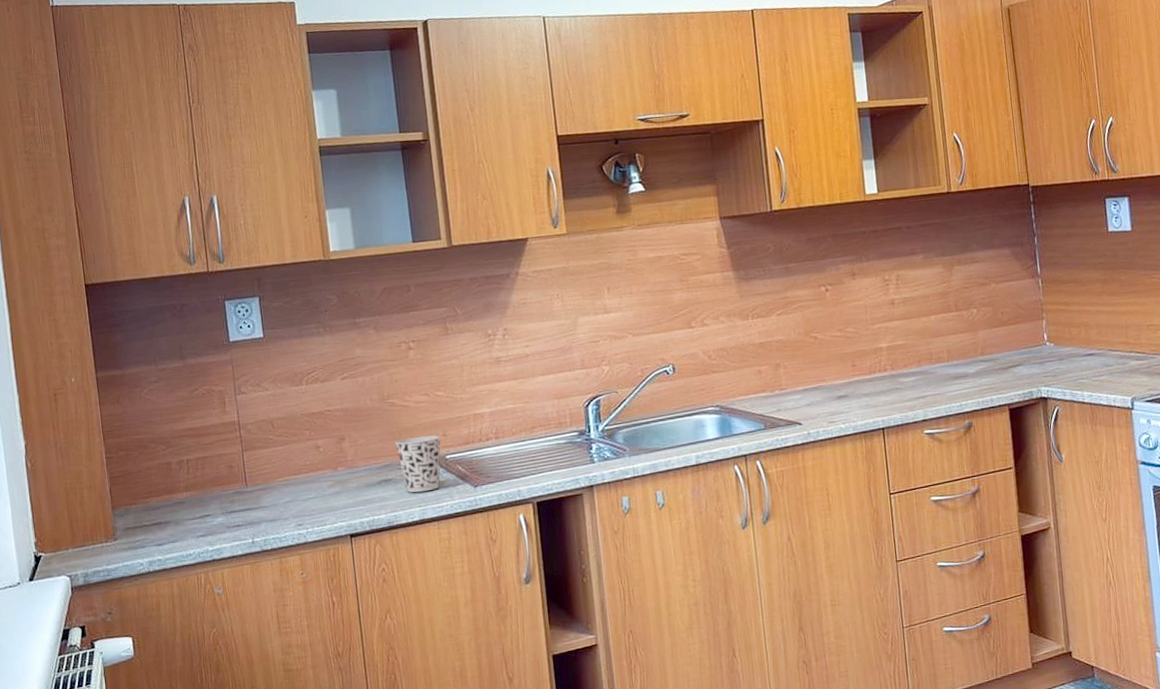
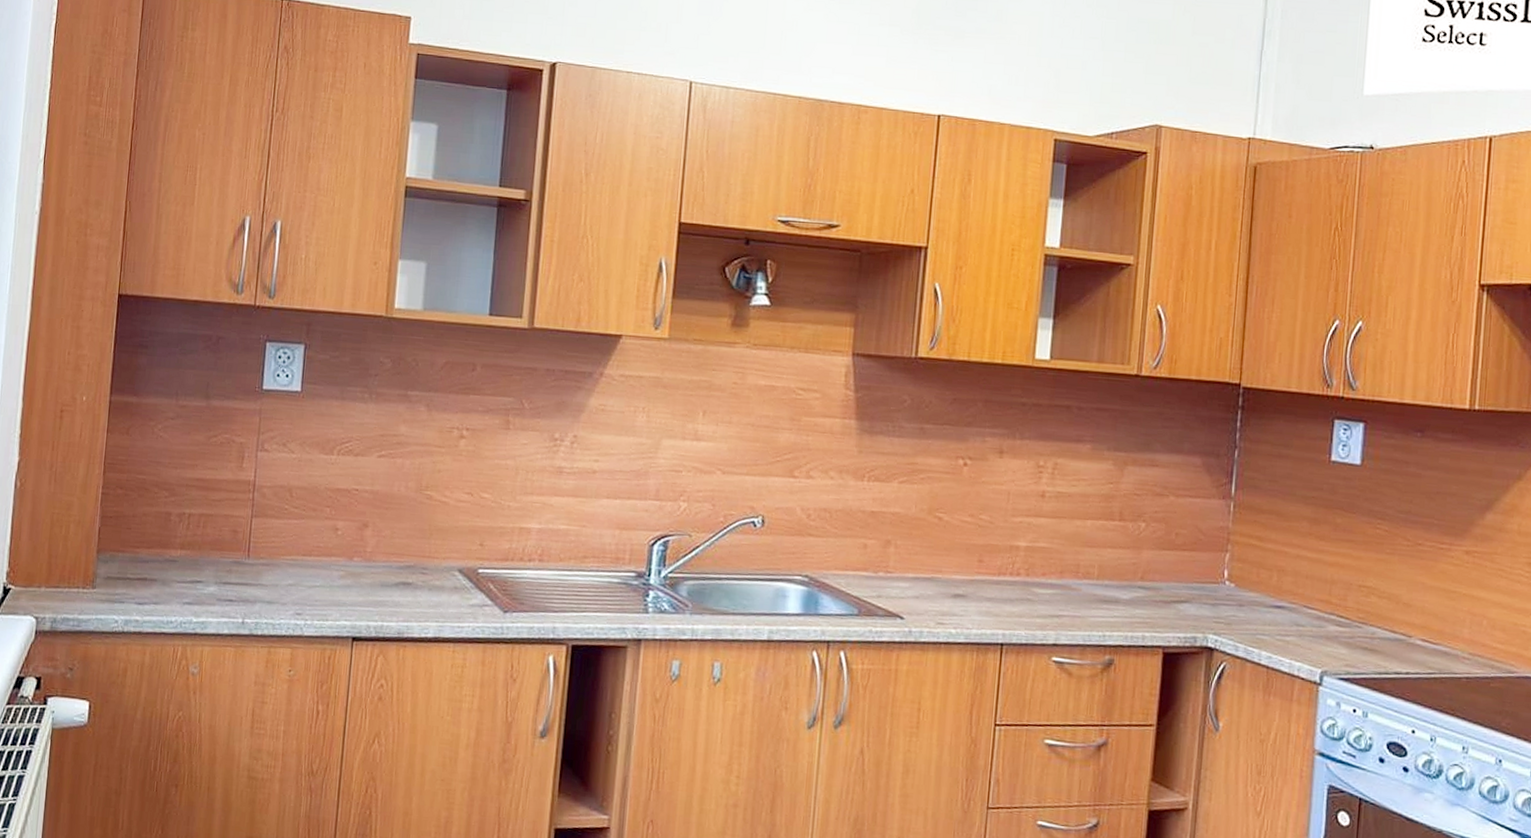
cup: present [395,435,441,493] -> none [424,539,477,606]

